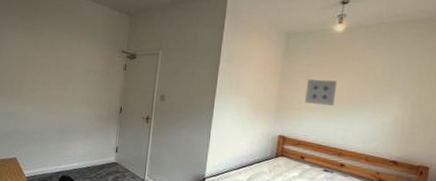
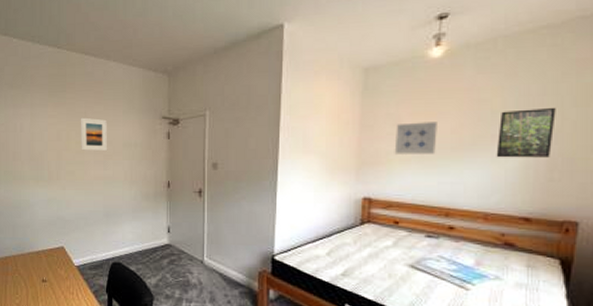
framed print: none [44,42,72,74] -> present [80,117,108,151]
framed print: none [376,78,417,117] -> present [496,107,556,158]

